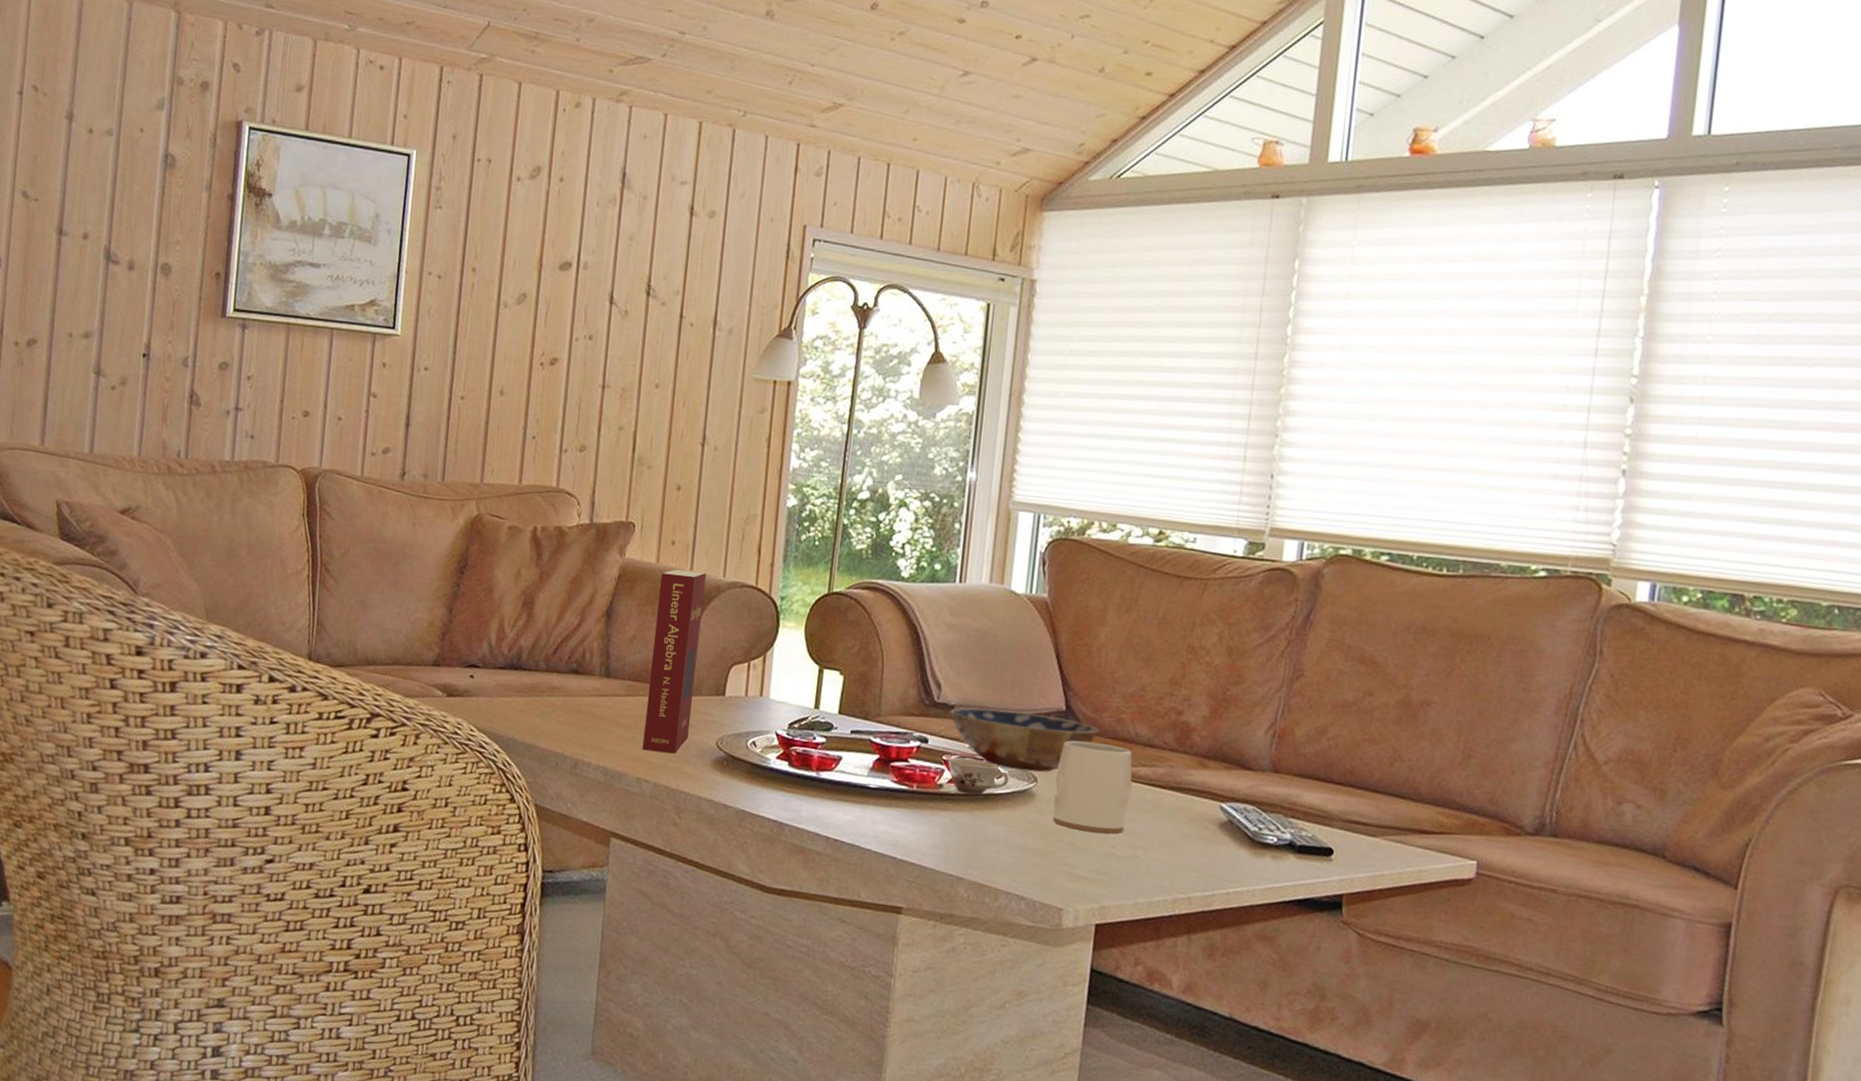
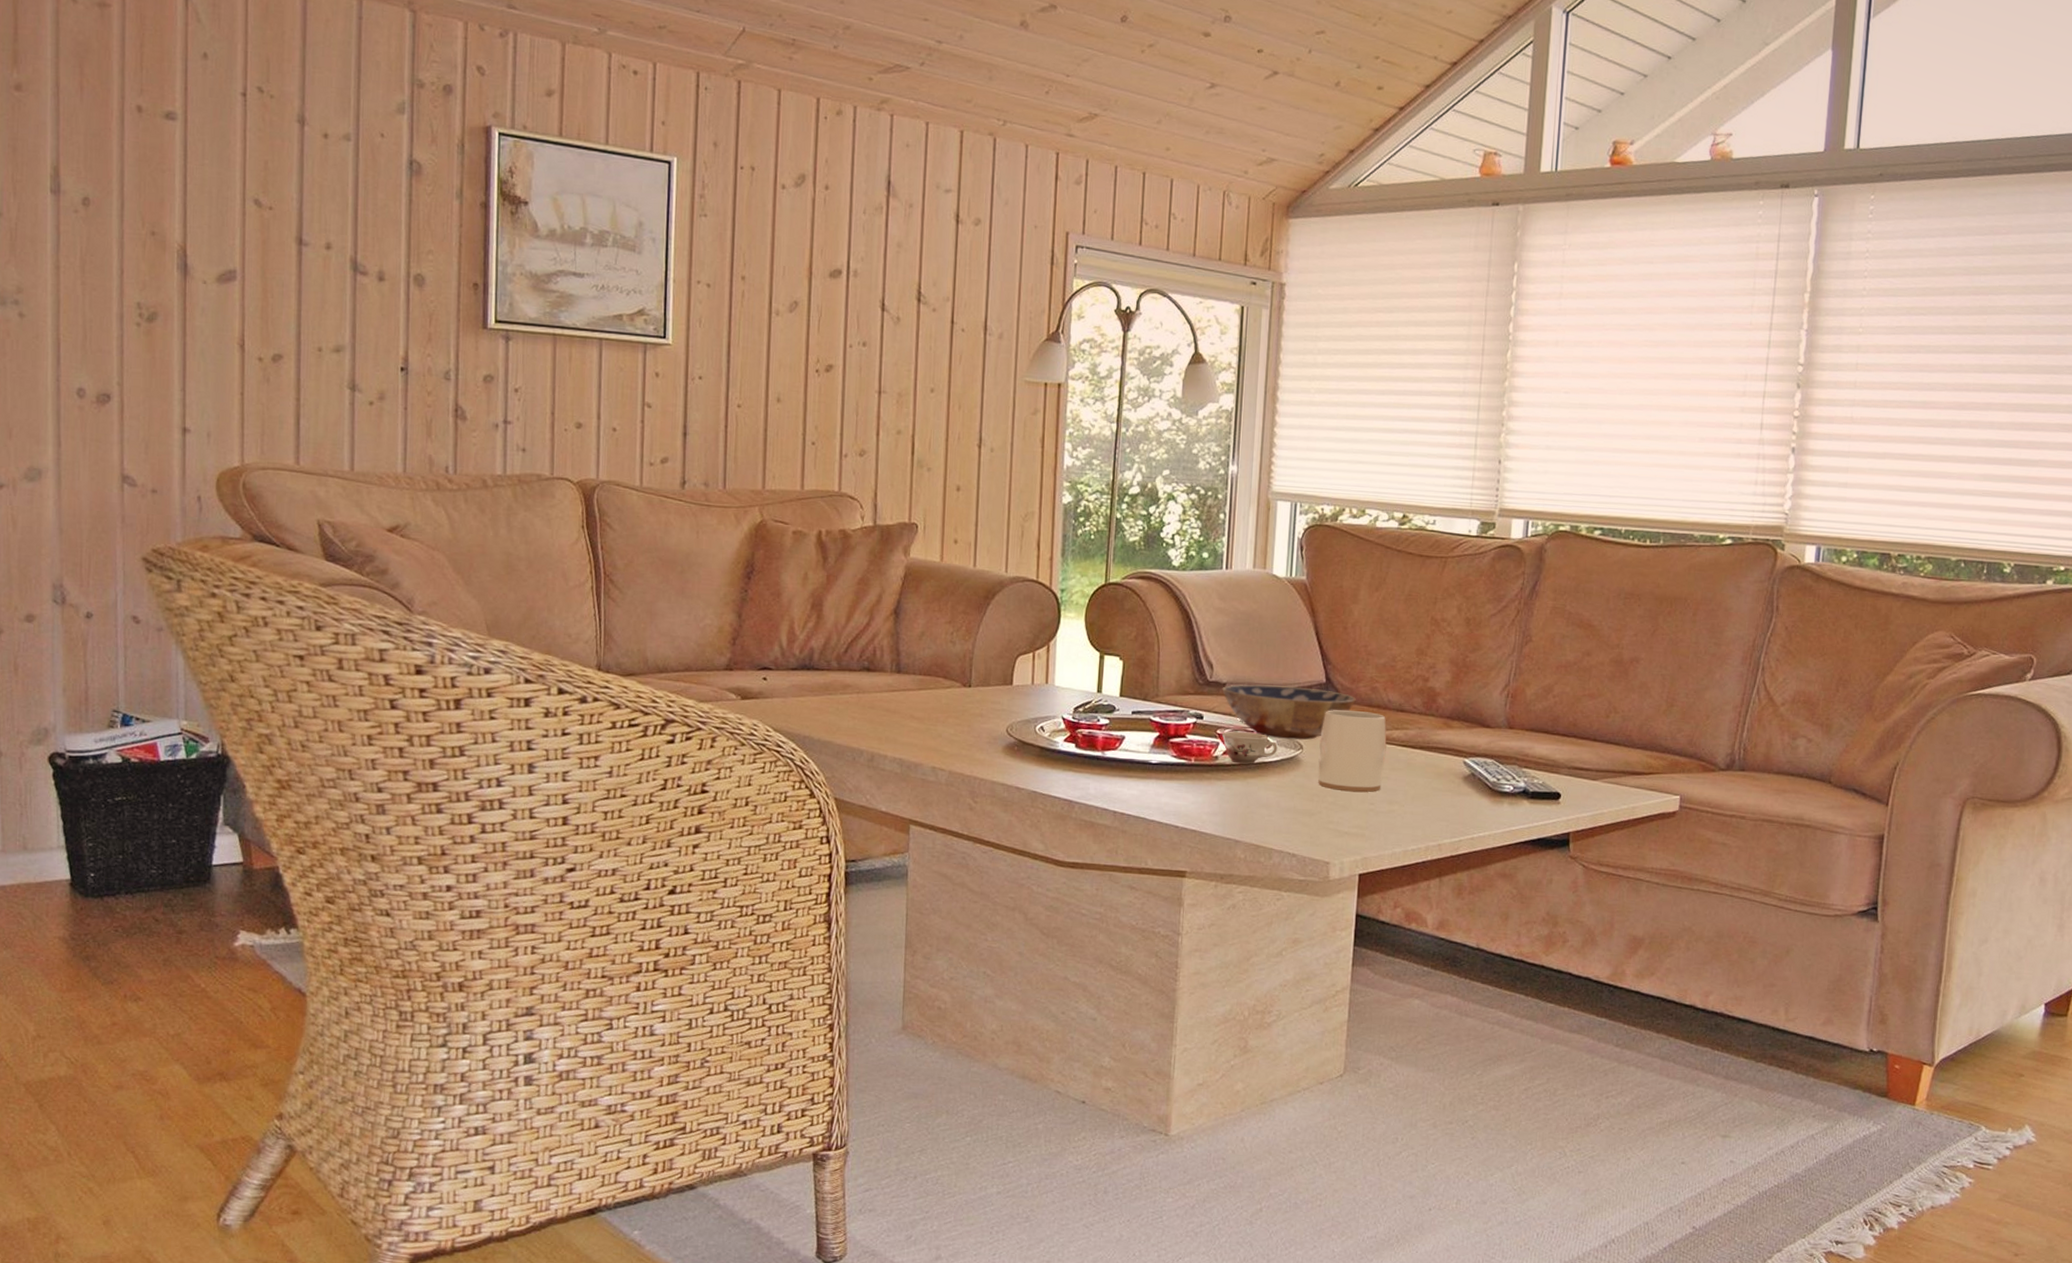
book: present [642,569,706,754] -> none [936,567,989,742]

